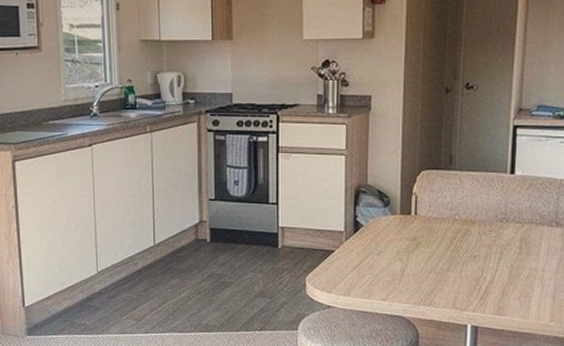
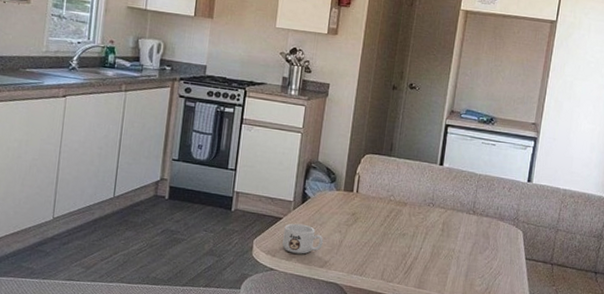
mug: none [338,255,382,288] -> present [282,223,323,254]

